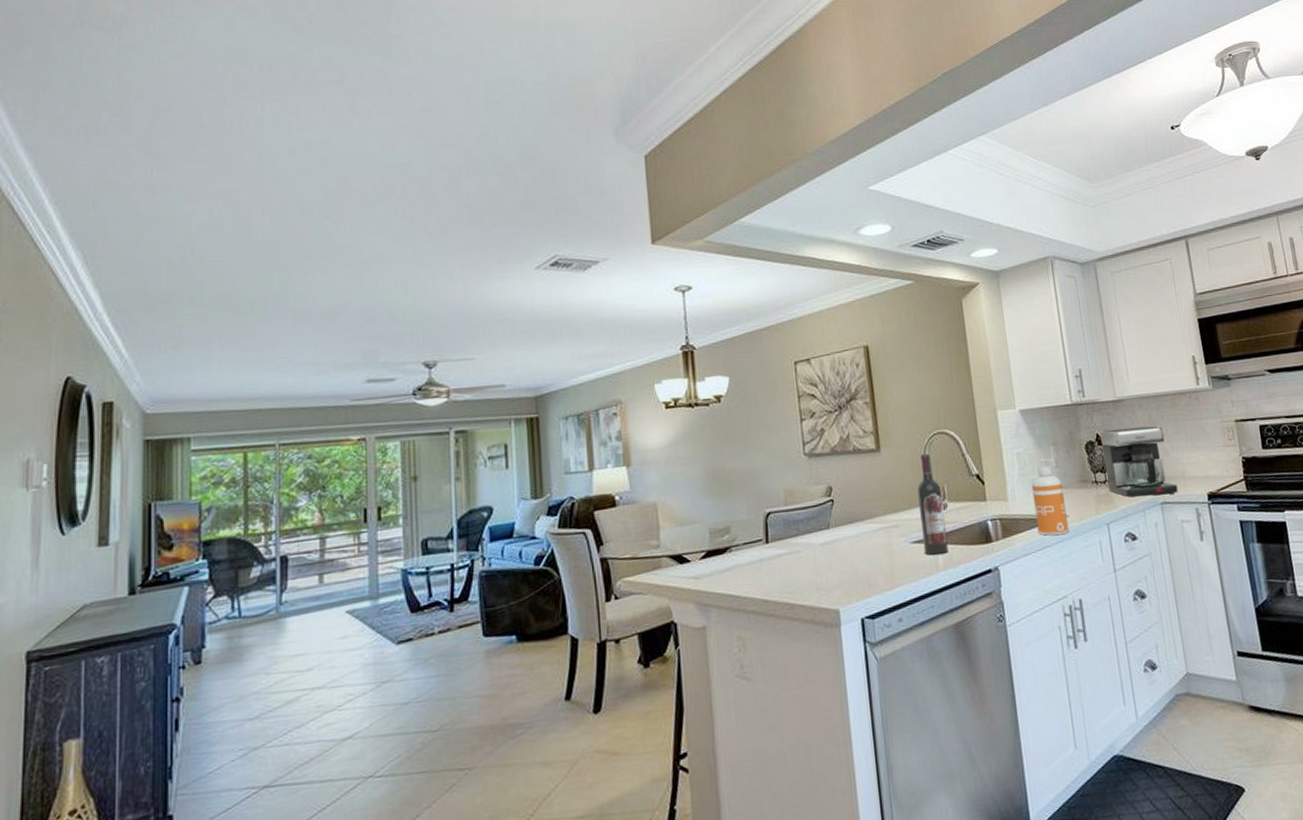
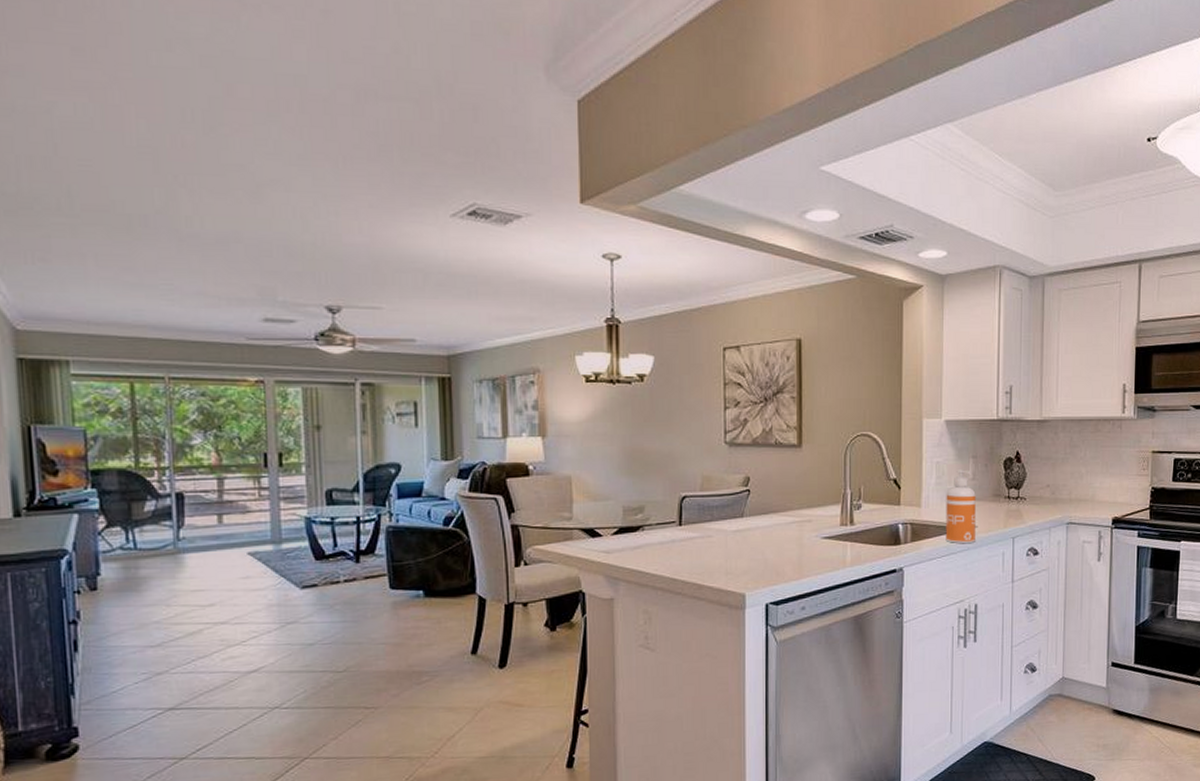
wine bottle: present [917,453,949,555] -> none [834,453,858,551]
coffee maker: present [1100,426,1178,498] -> none [1019,448,1085,516]

